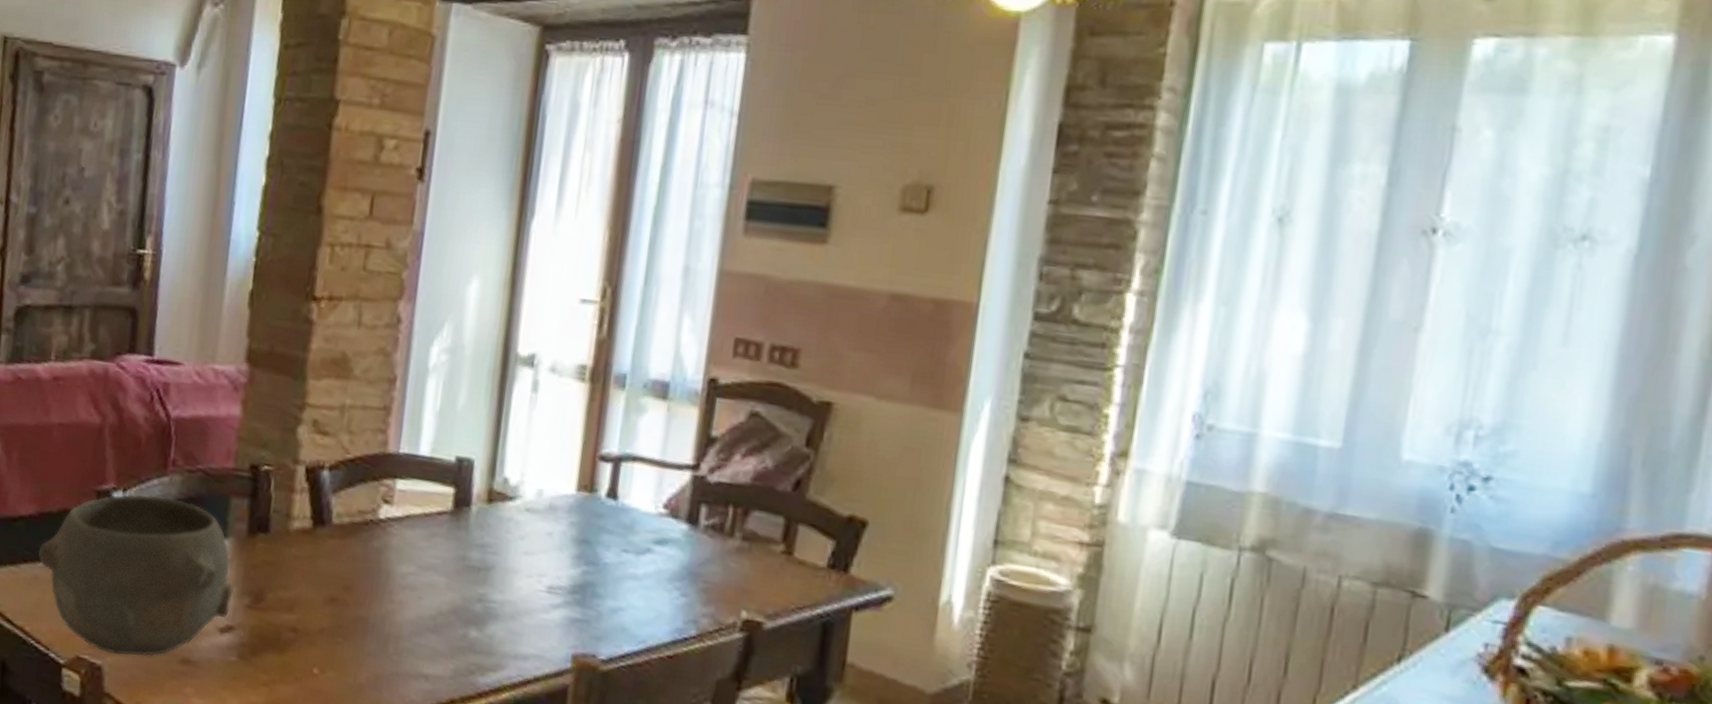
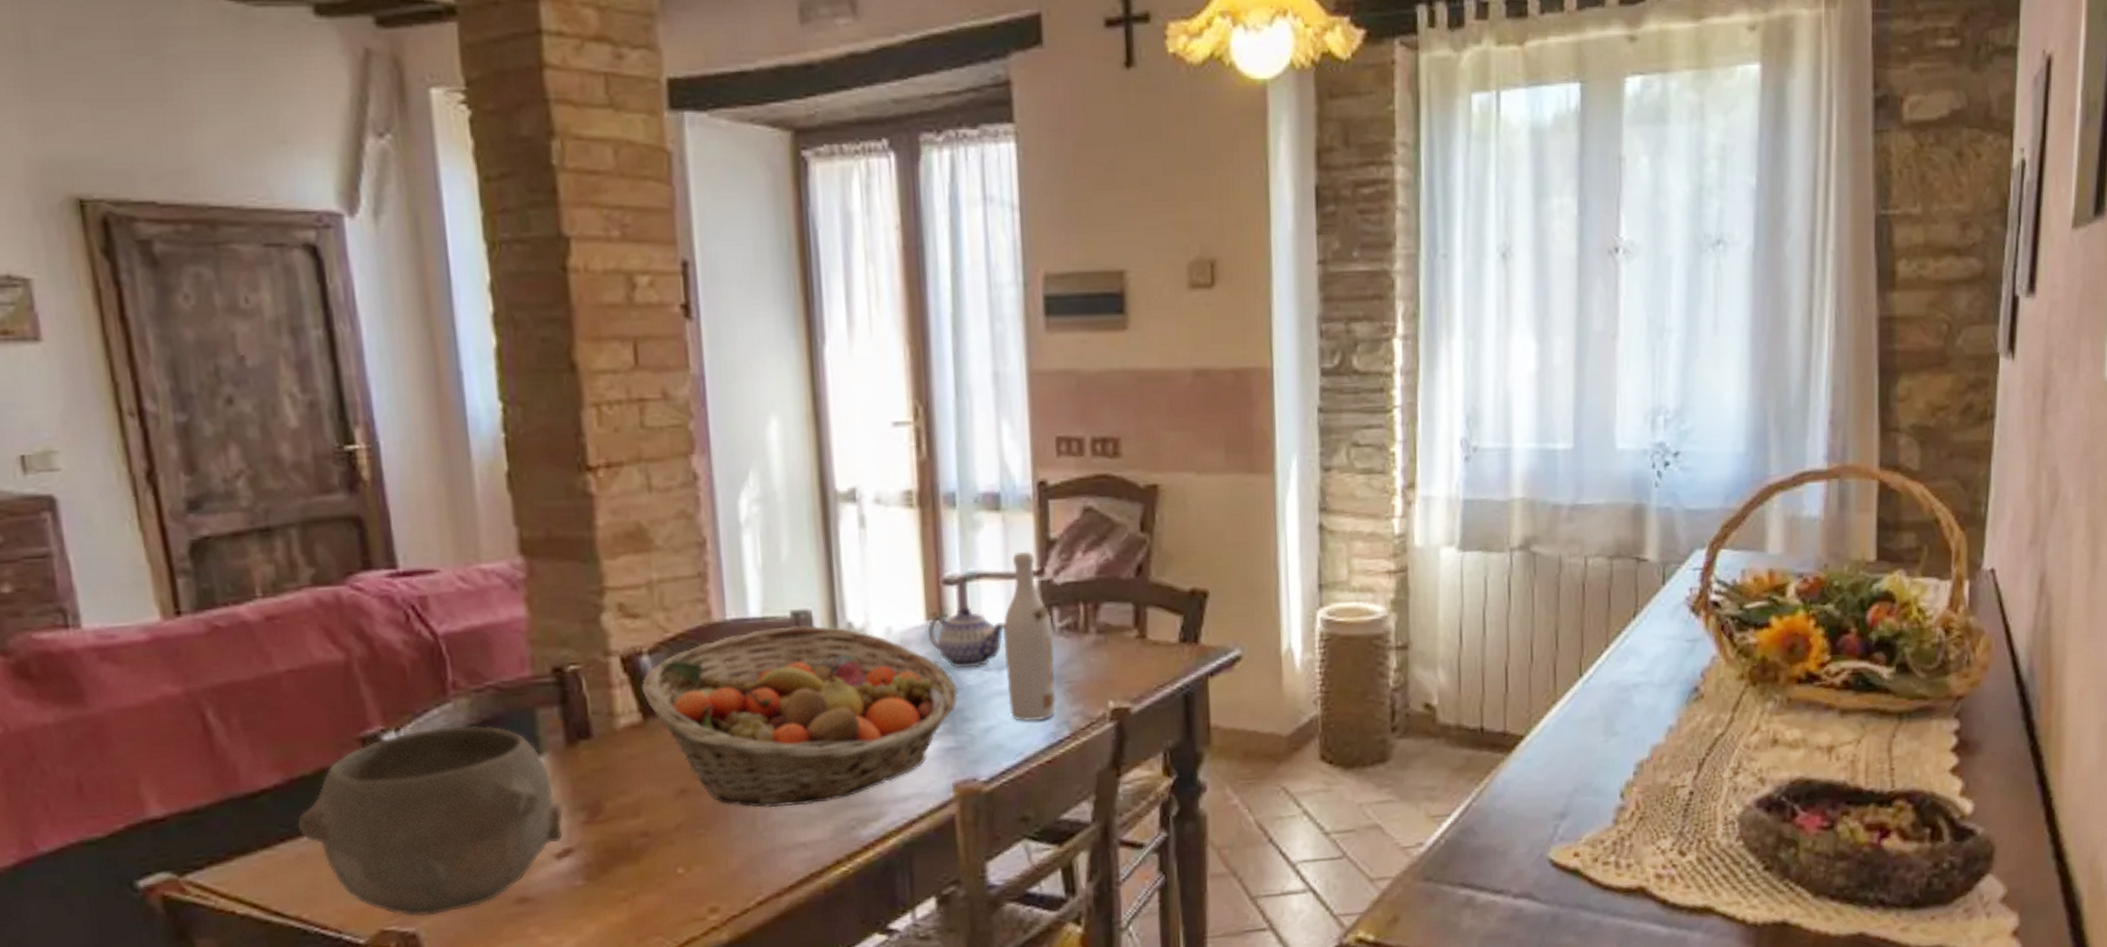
fruit basket: none [317,467,595,642] -> present [641,625,958,808]
teapot: none [575,484,652,548] -> present [927,605,1005,669]
wine bottle: none [640,442,699,614] -> present [1002,550,1056,722]

